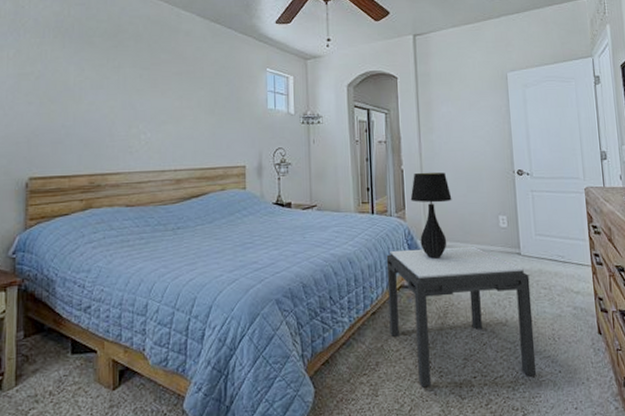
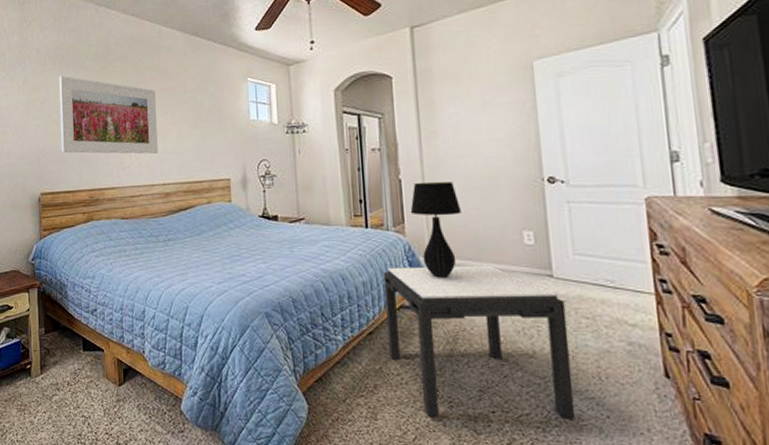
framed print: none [59,50,171,139] -> present [59,75,158,154]

